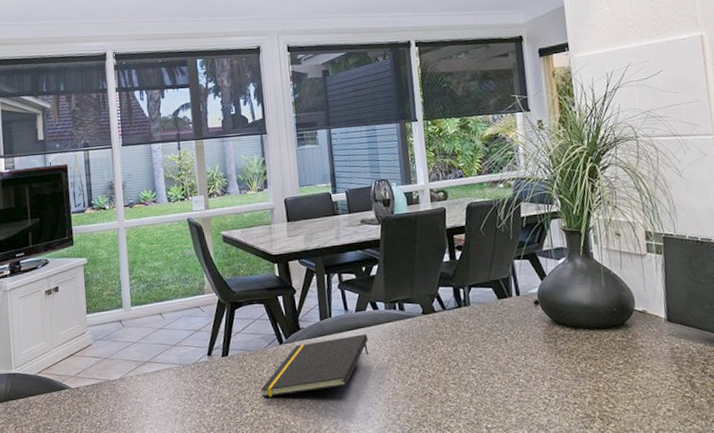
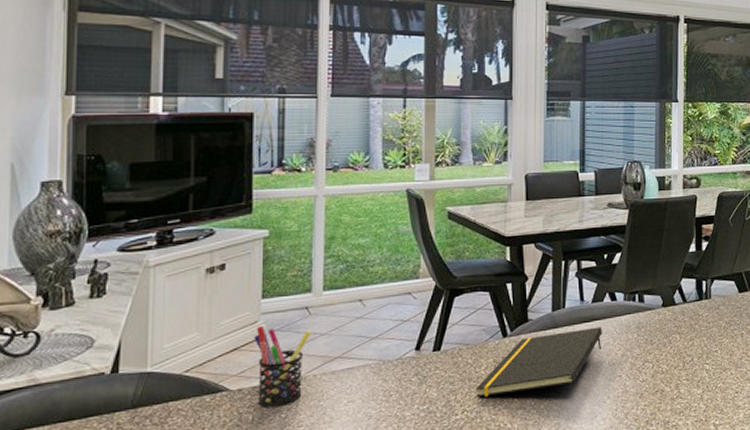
pen holder: none [84,335,126,404] -> present [254,325,312,409]

